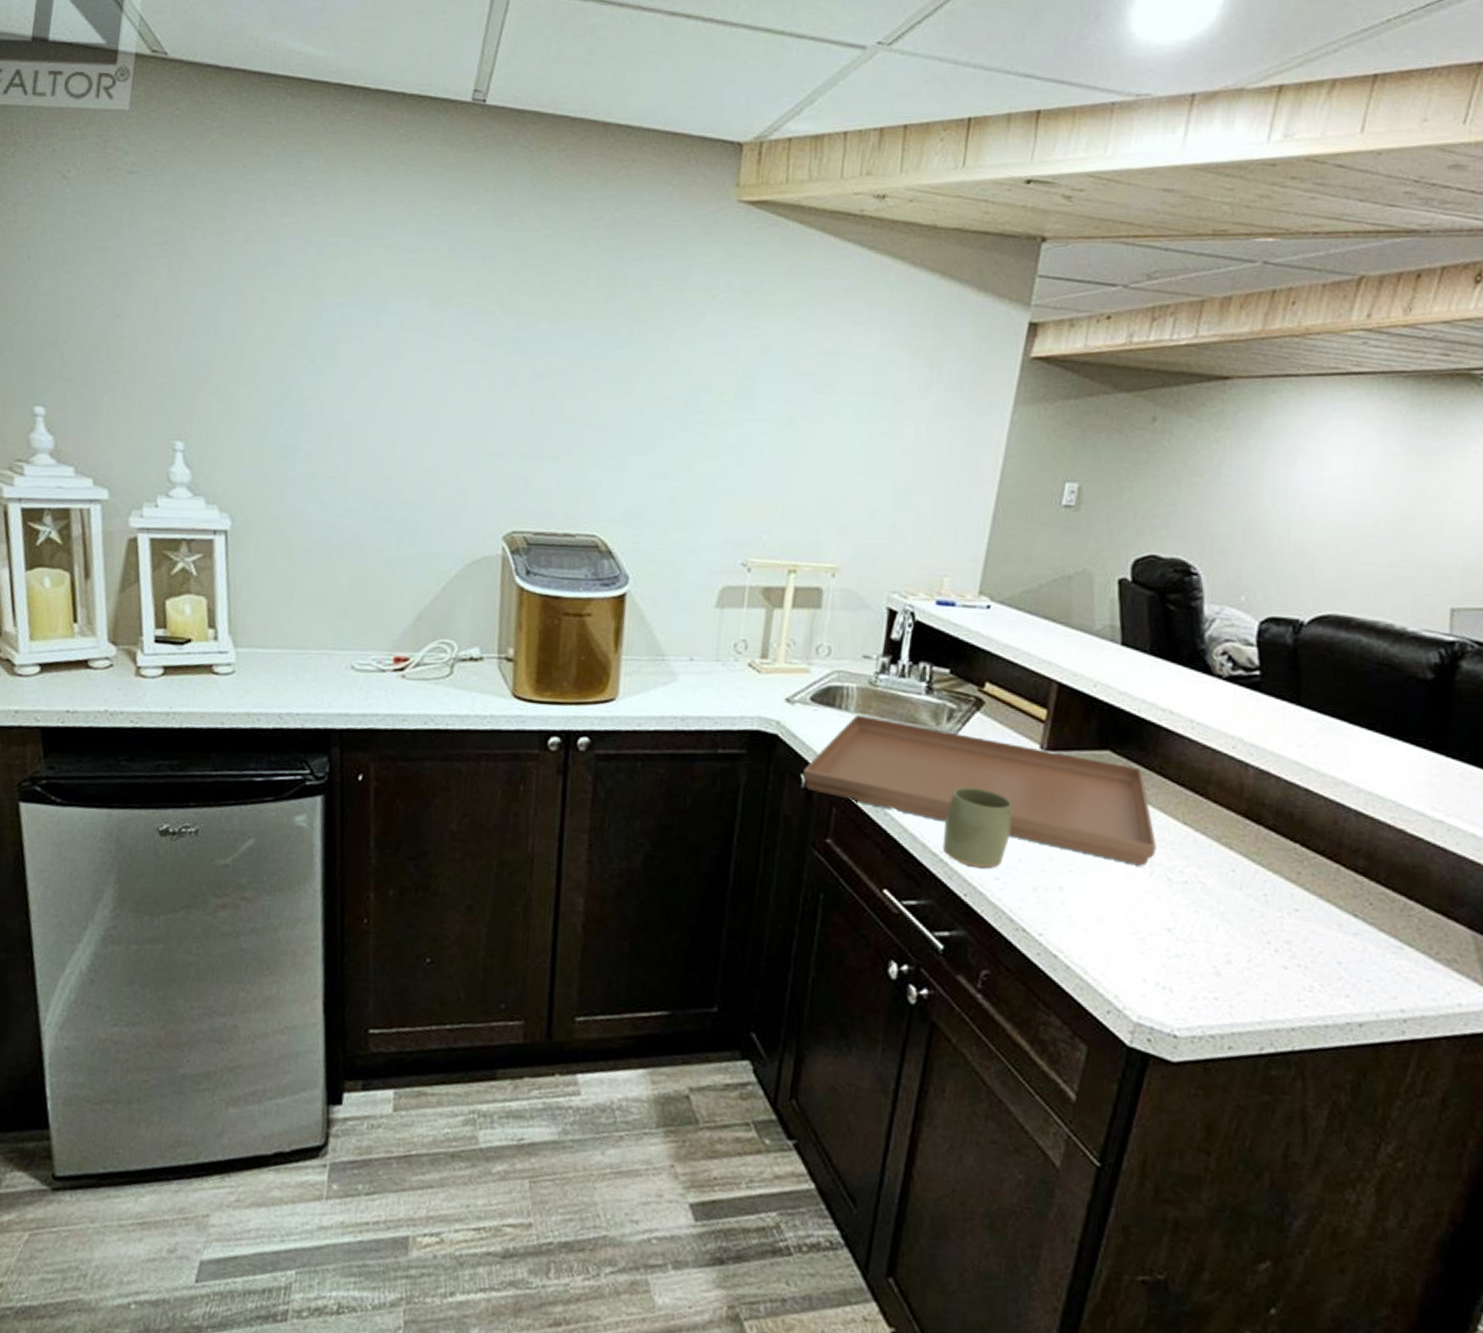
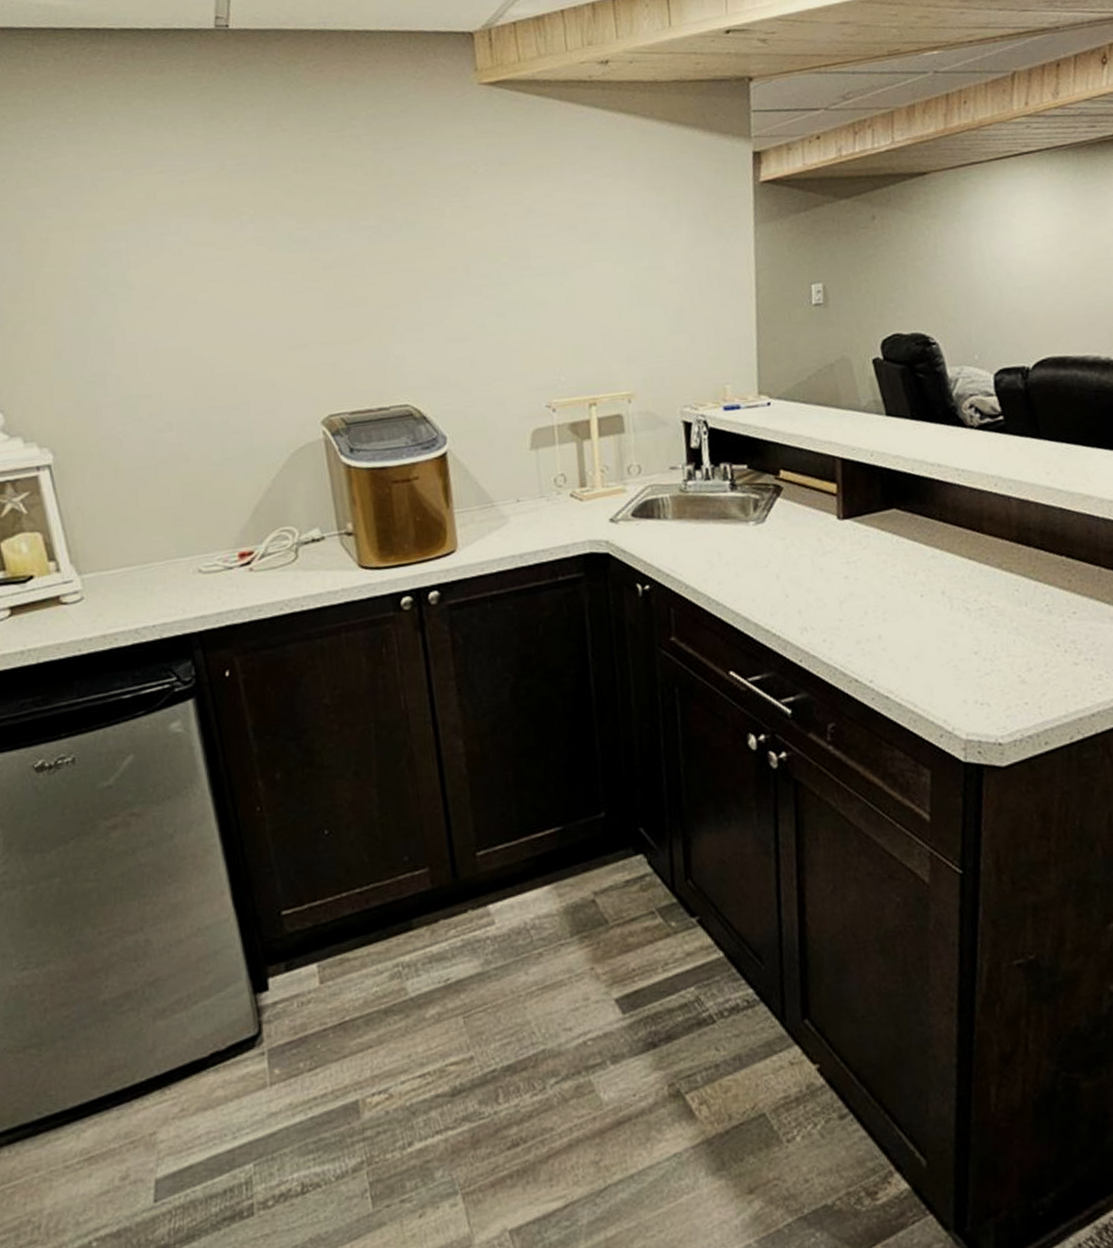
serving tray: present [803,715,1156,866] -> none [638,518,952,603]
mug: present [942,787,1013,868] -> none [769,564,828,635]

